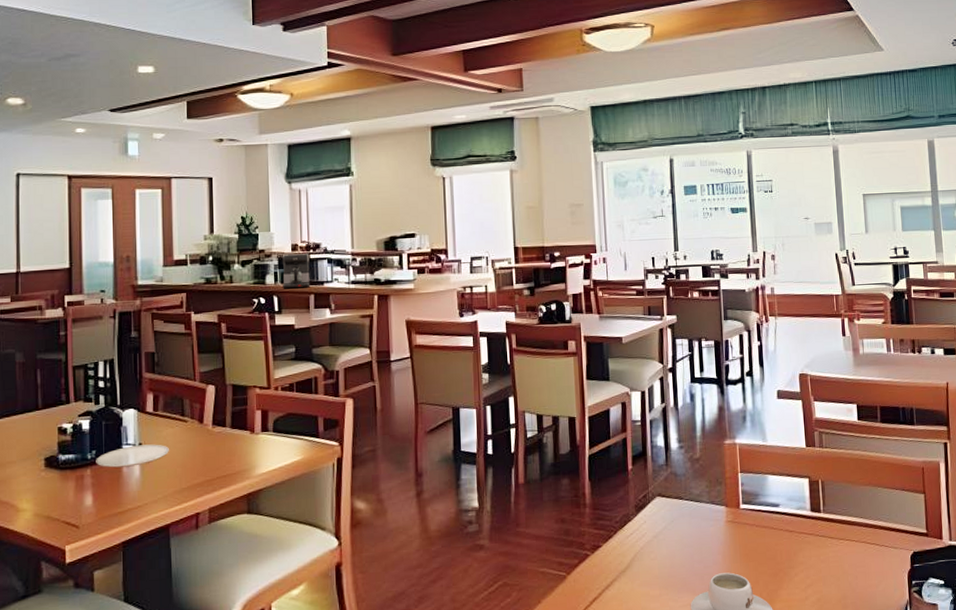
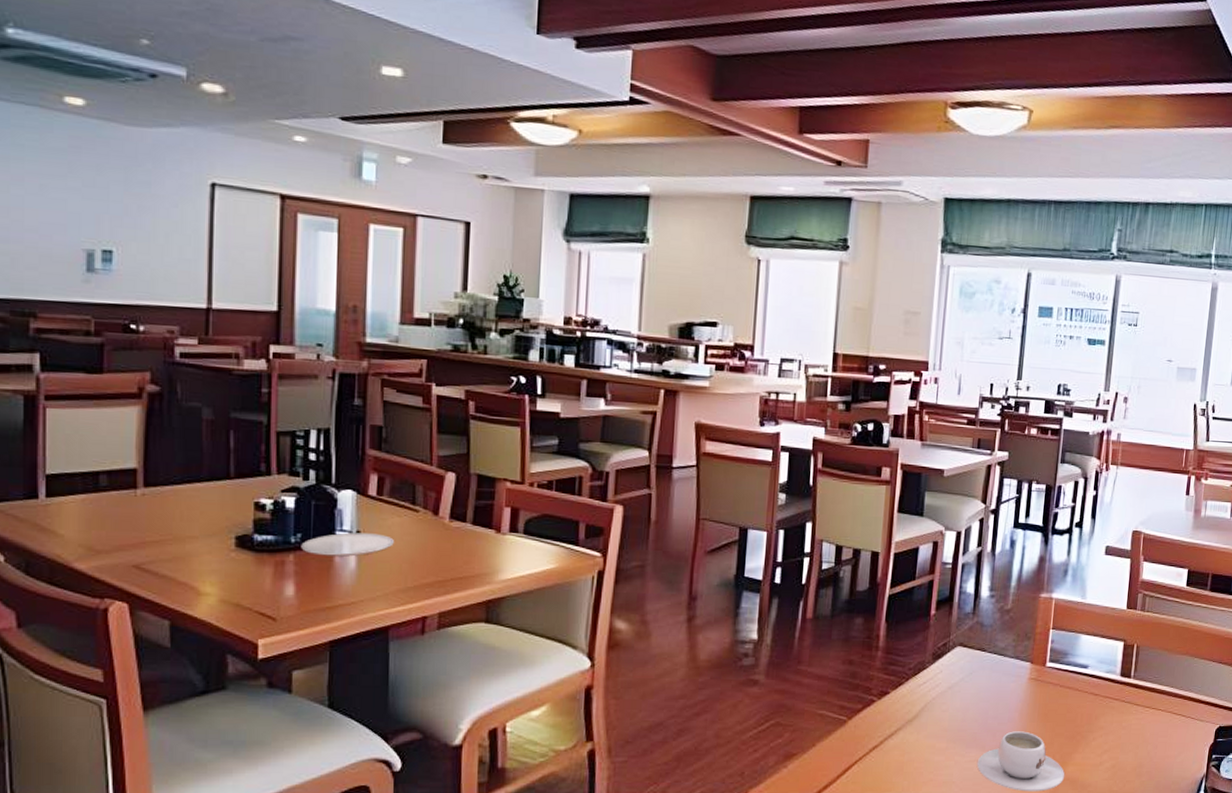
coffee maker: present [282,254,310,289] -> none [549,328,585,371]

